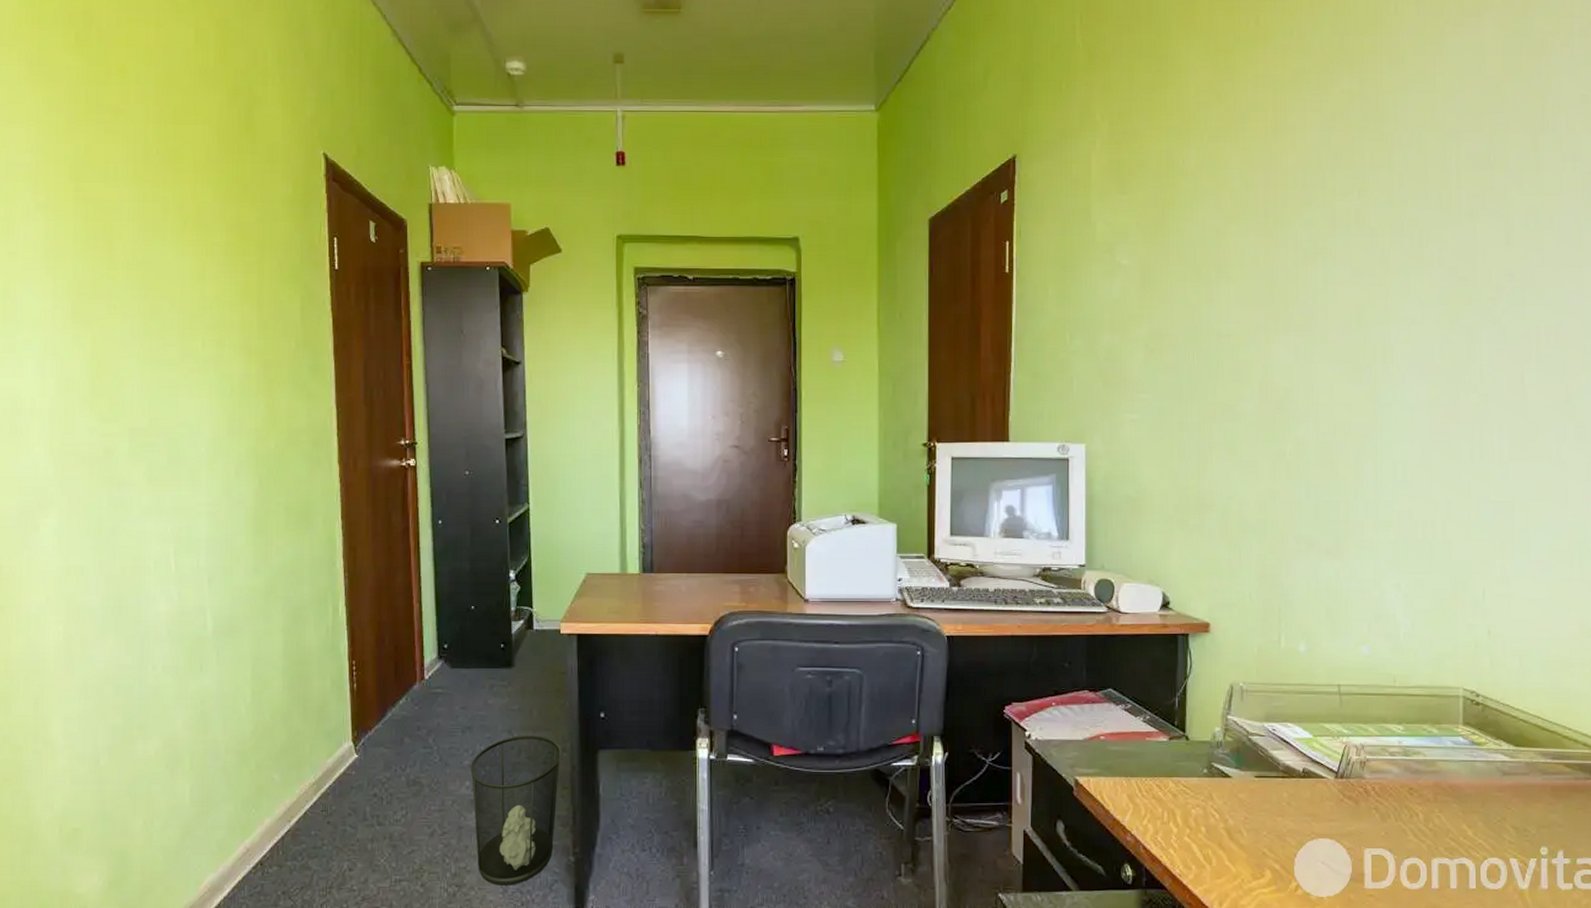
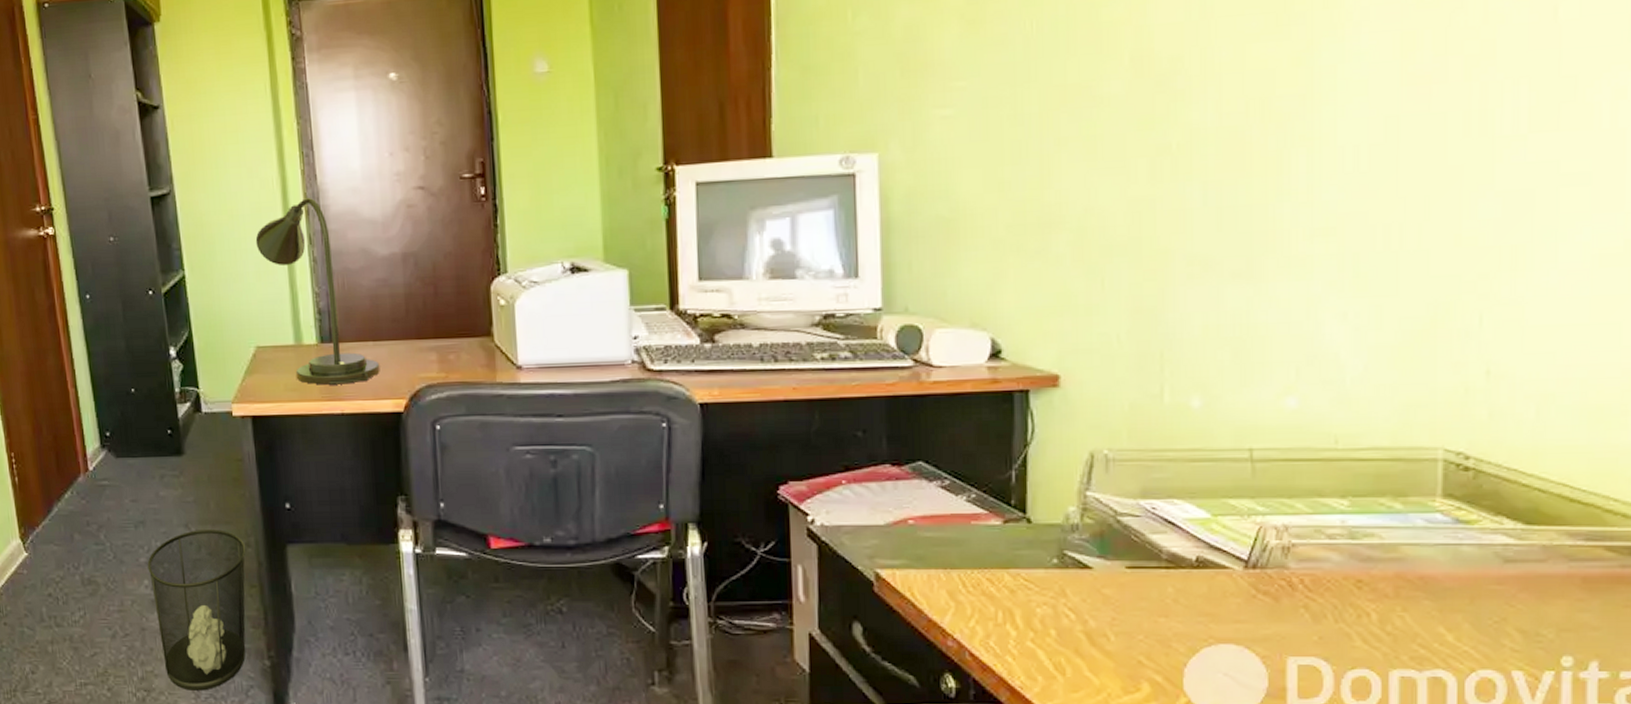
desk lamp: none [594,449,691,609] -> present [255,198,380,385]

